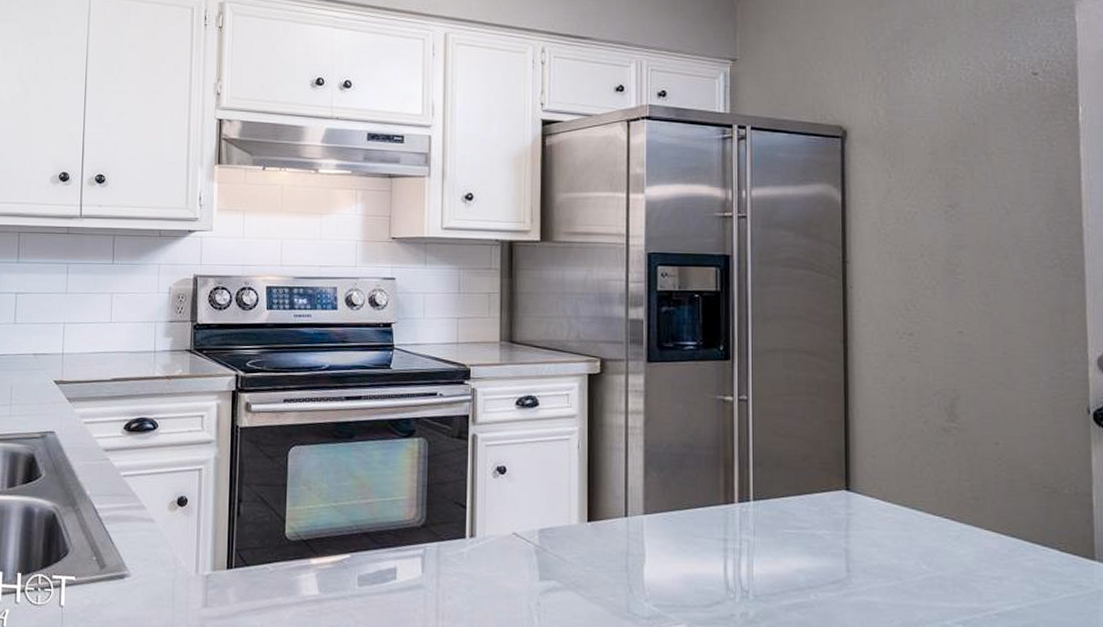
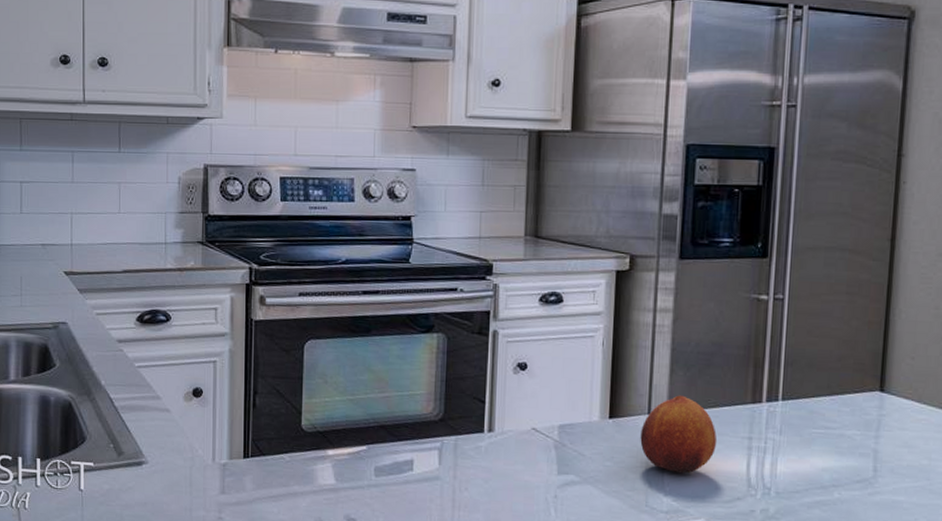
fruit: none [619,497,694,577] -> present [640,395,718,473]

